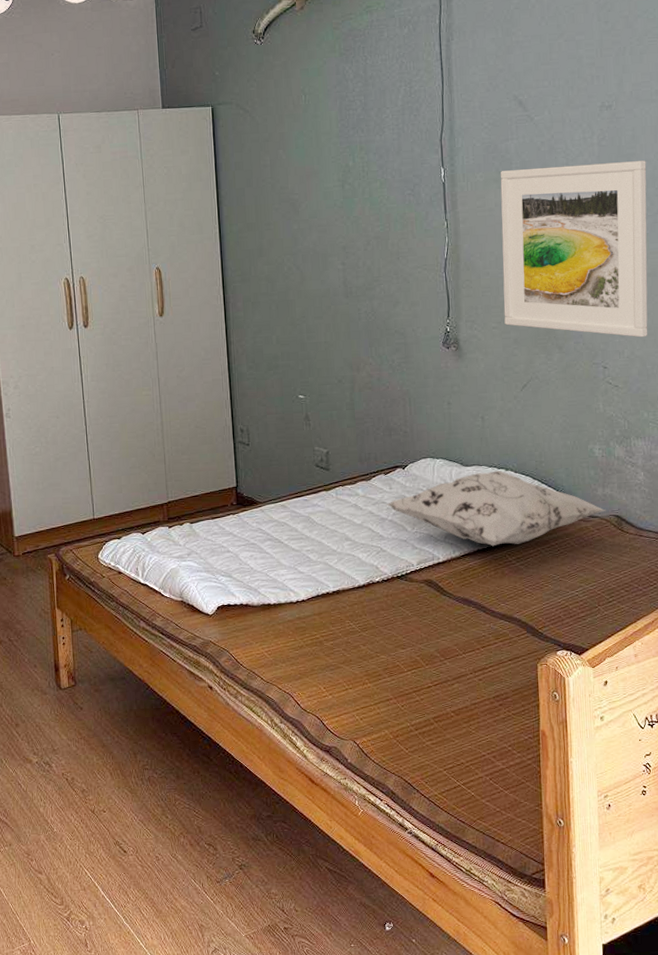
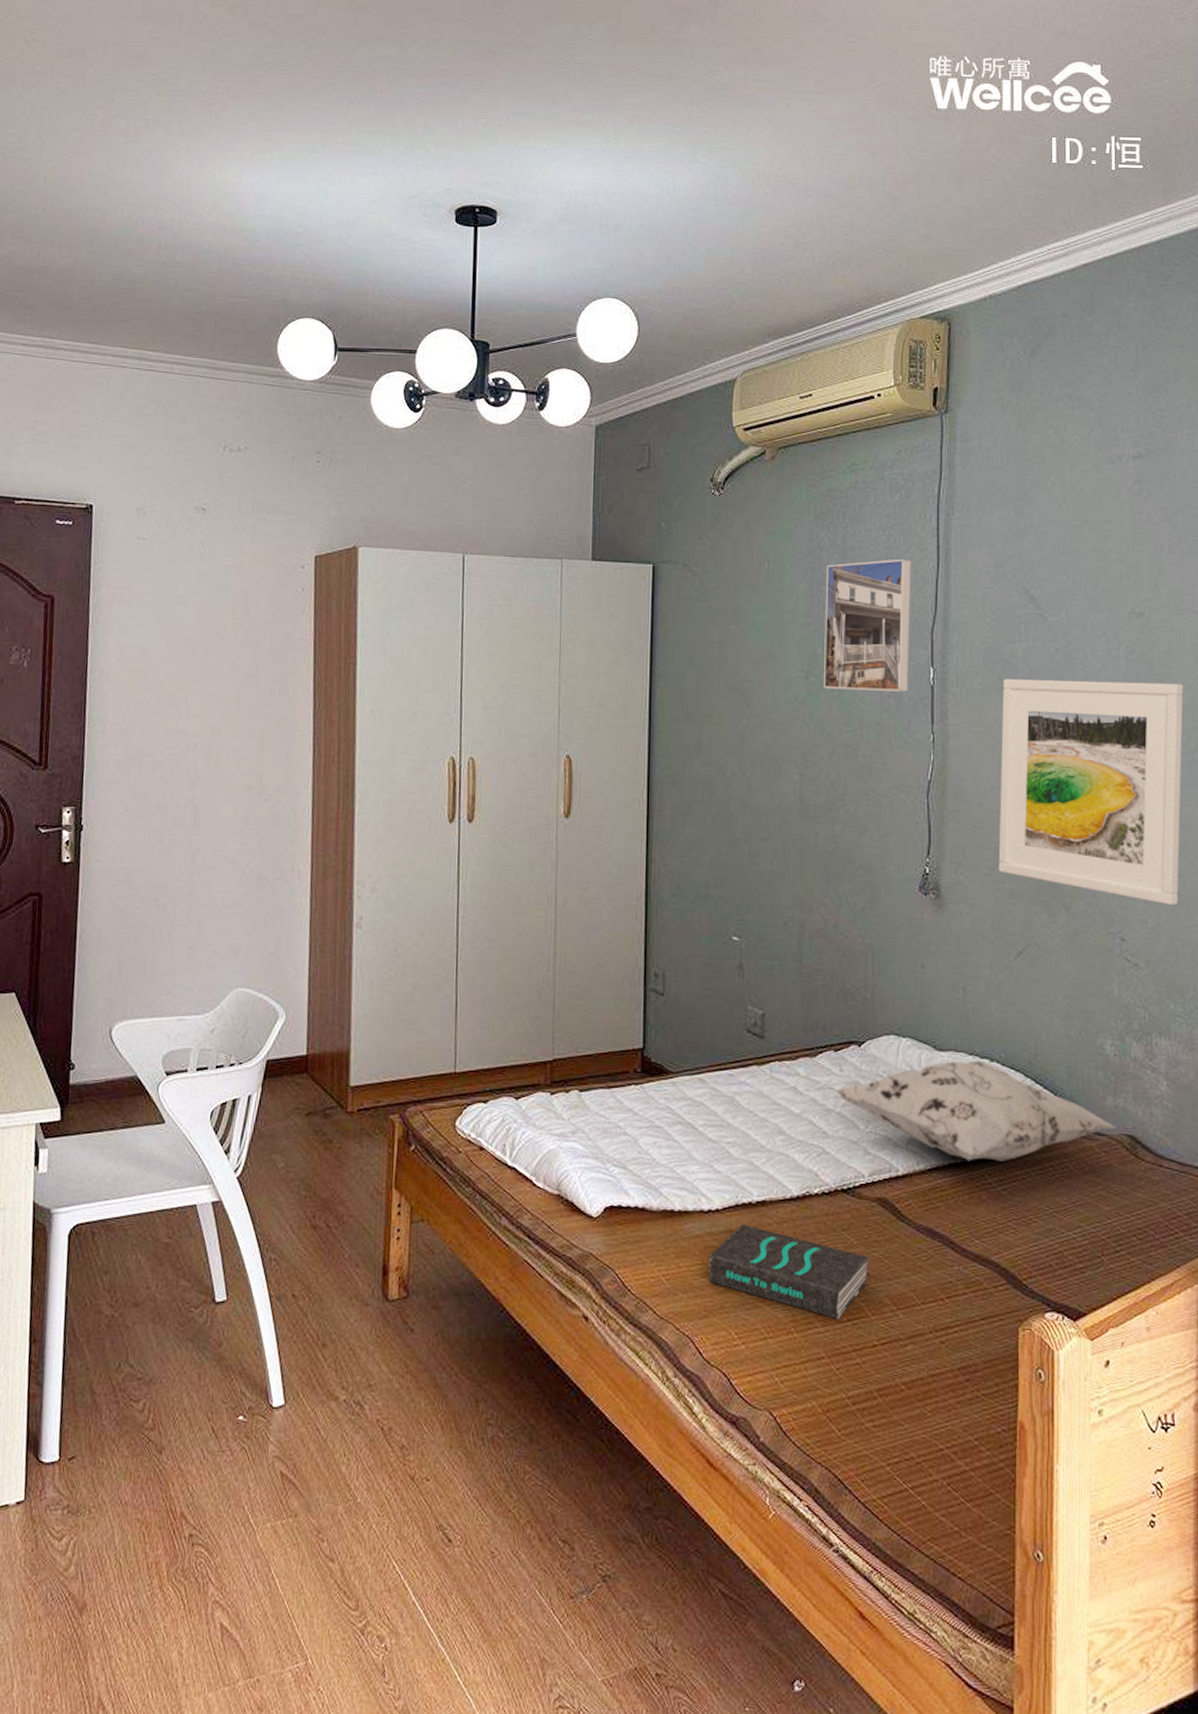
book: none [299,609,422,671] -> present [708,1225,871,1319]
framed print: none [352,81,425,194] -> present [824,559,912,692]

